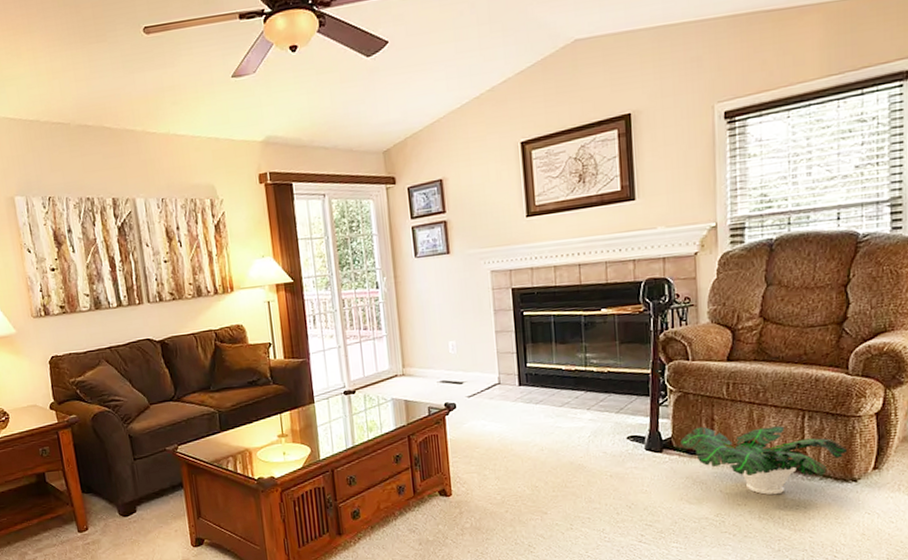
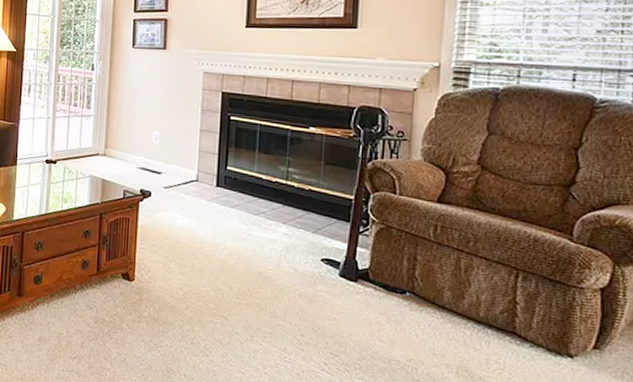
potted plant: present [680,426,848,495] -> none [378,263,565,353]

